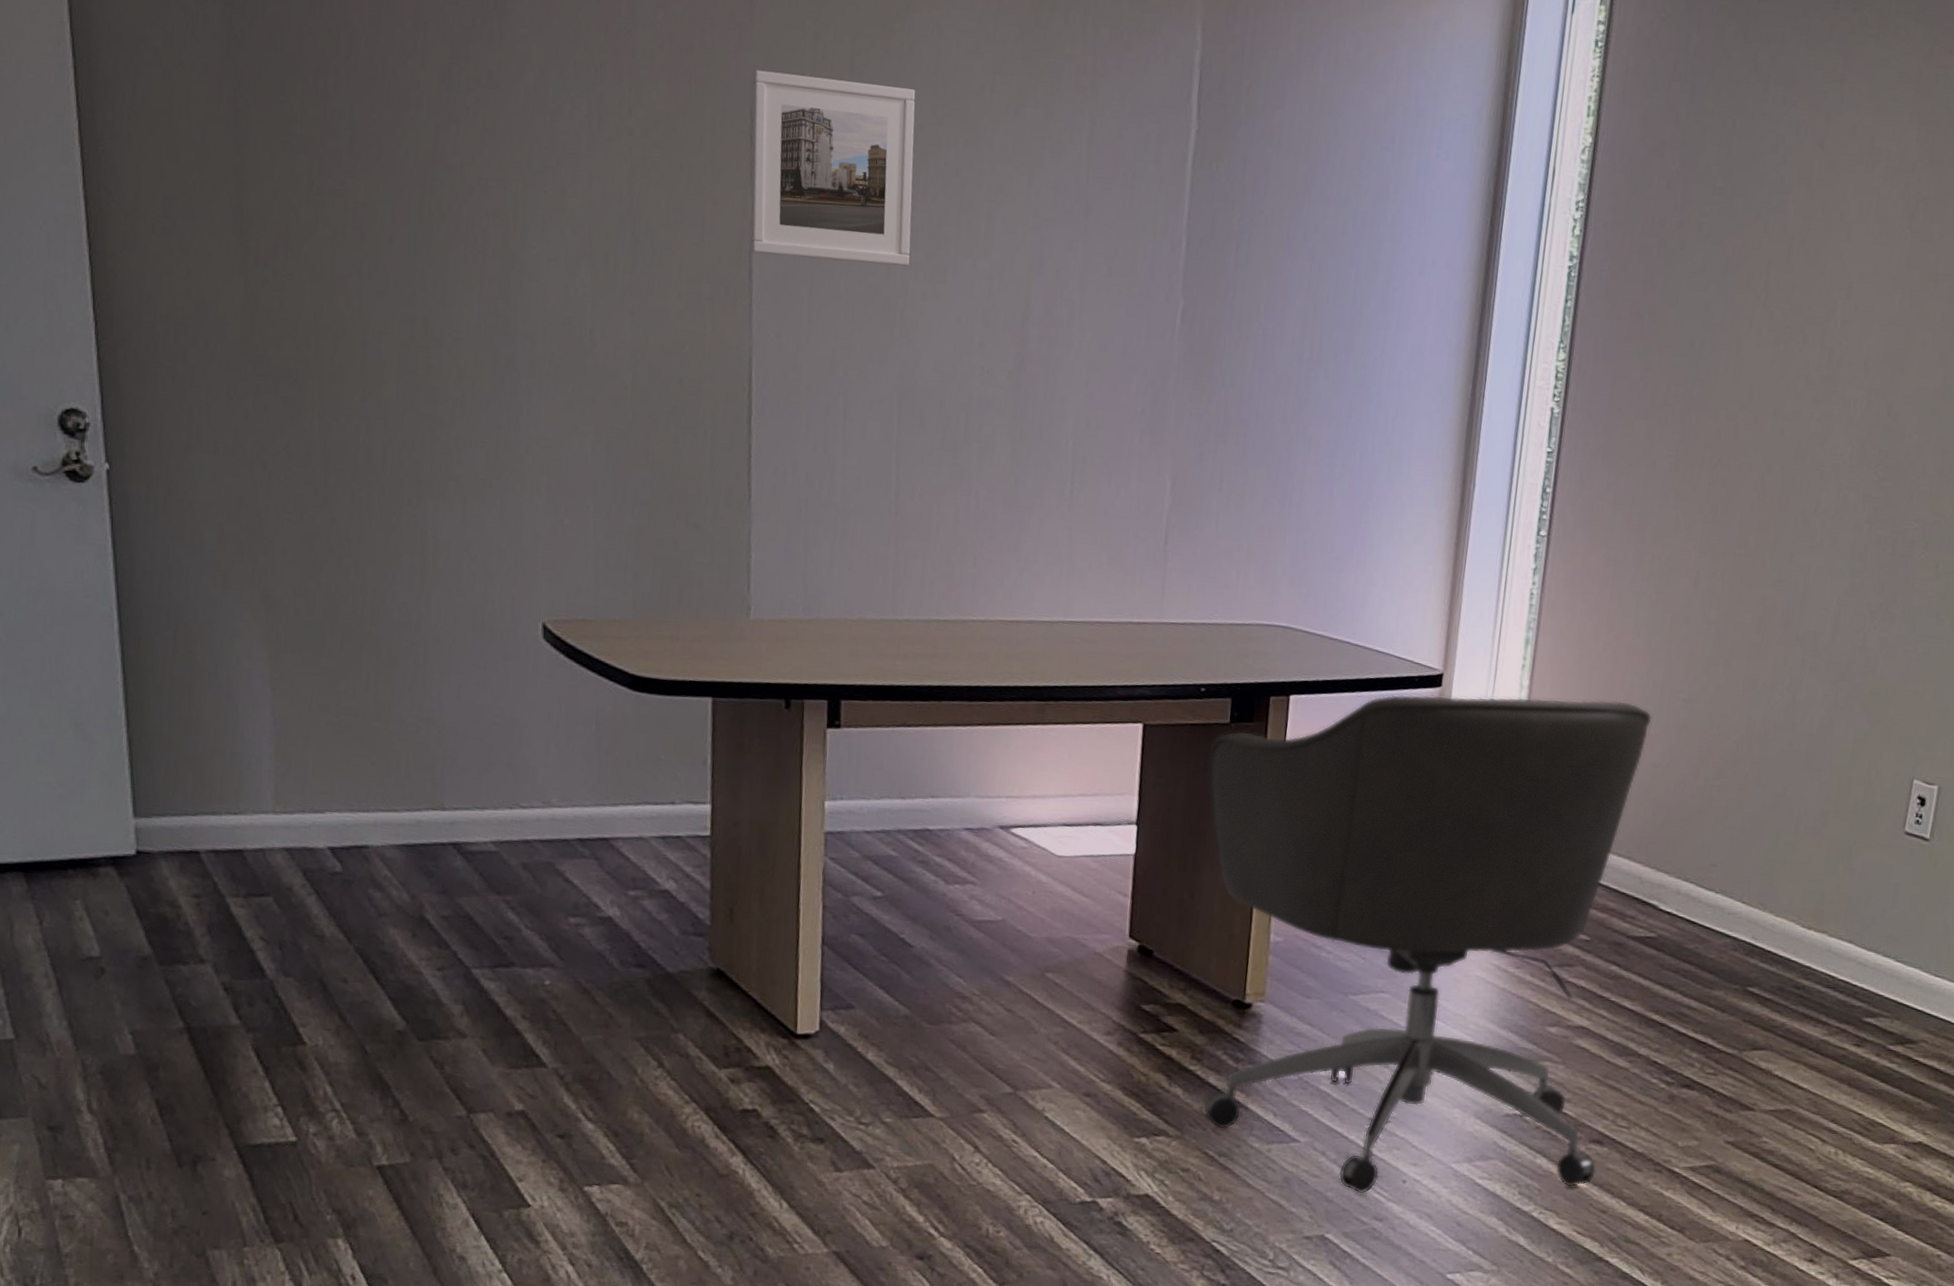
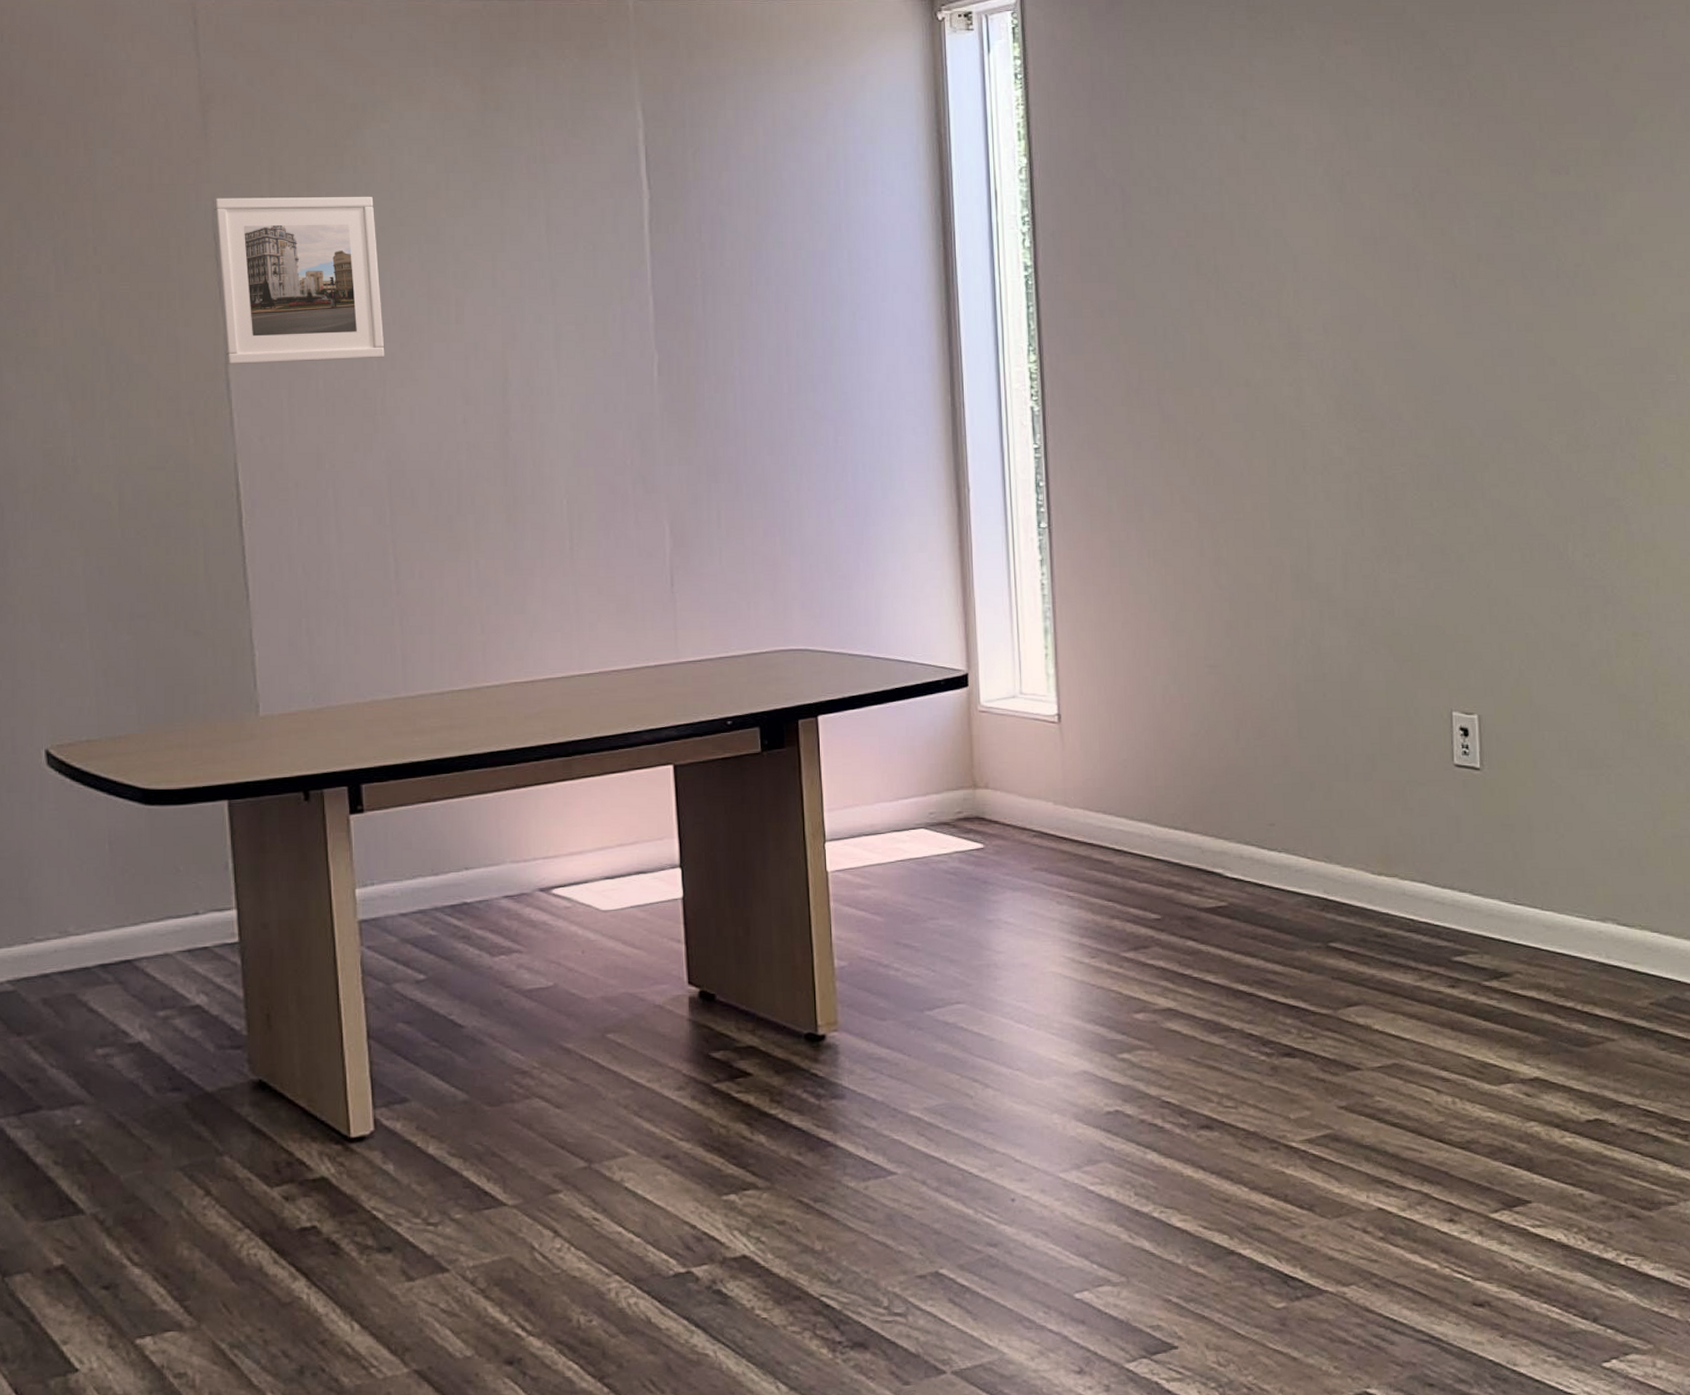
chair: present [1203,694,1652,1194] -> none [744,675,1211,1220]

